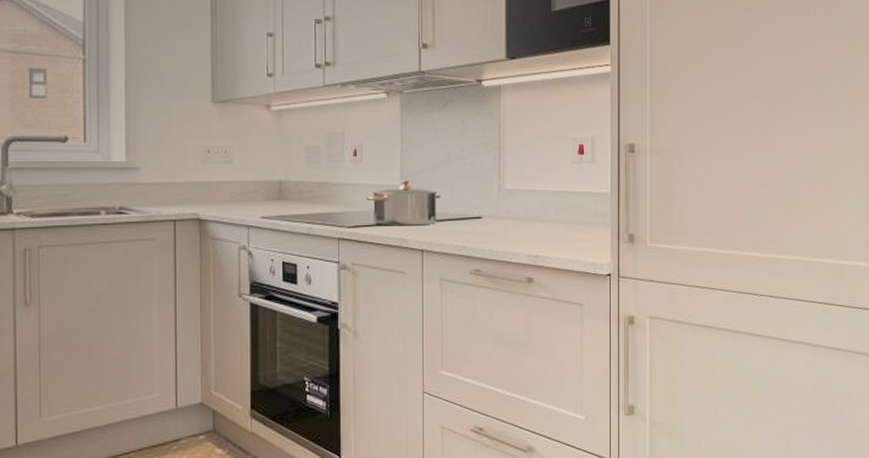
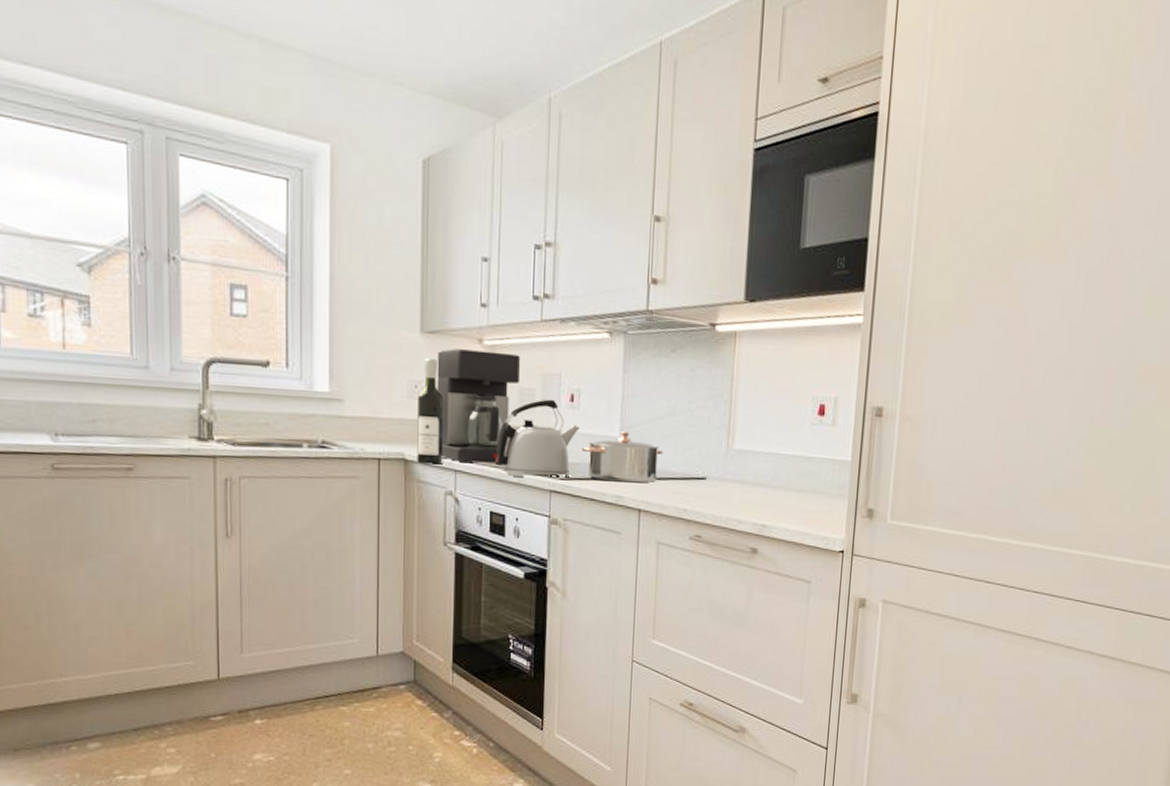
bottle: none [211,125,236,222] -> present [417,357,444,465]
coffee maker: none [228,115,305,219] -> present [437,349,520,463]
kettle: none [285,155,364,228] -> present [494,399,580,478]

